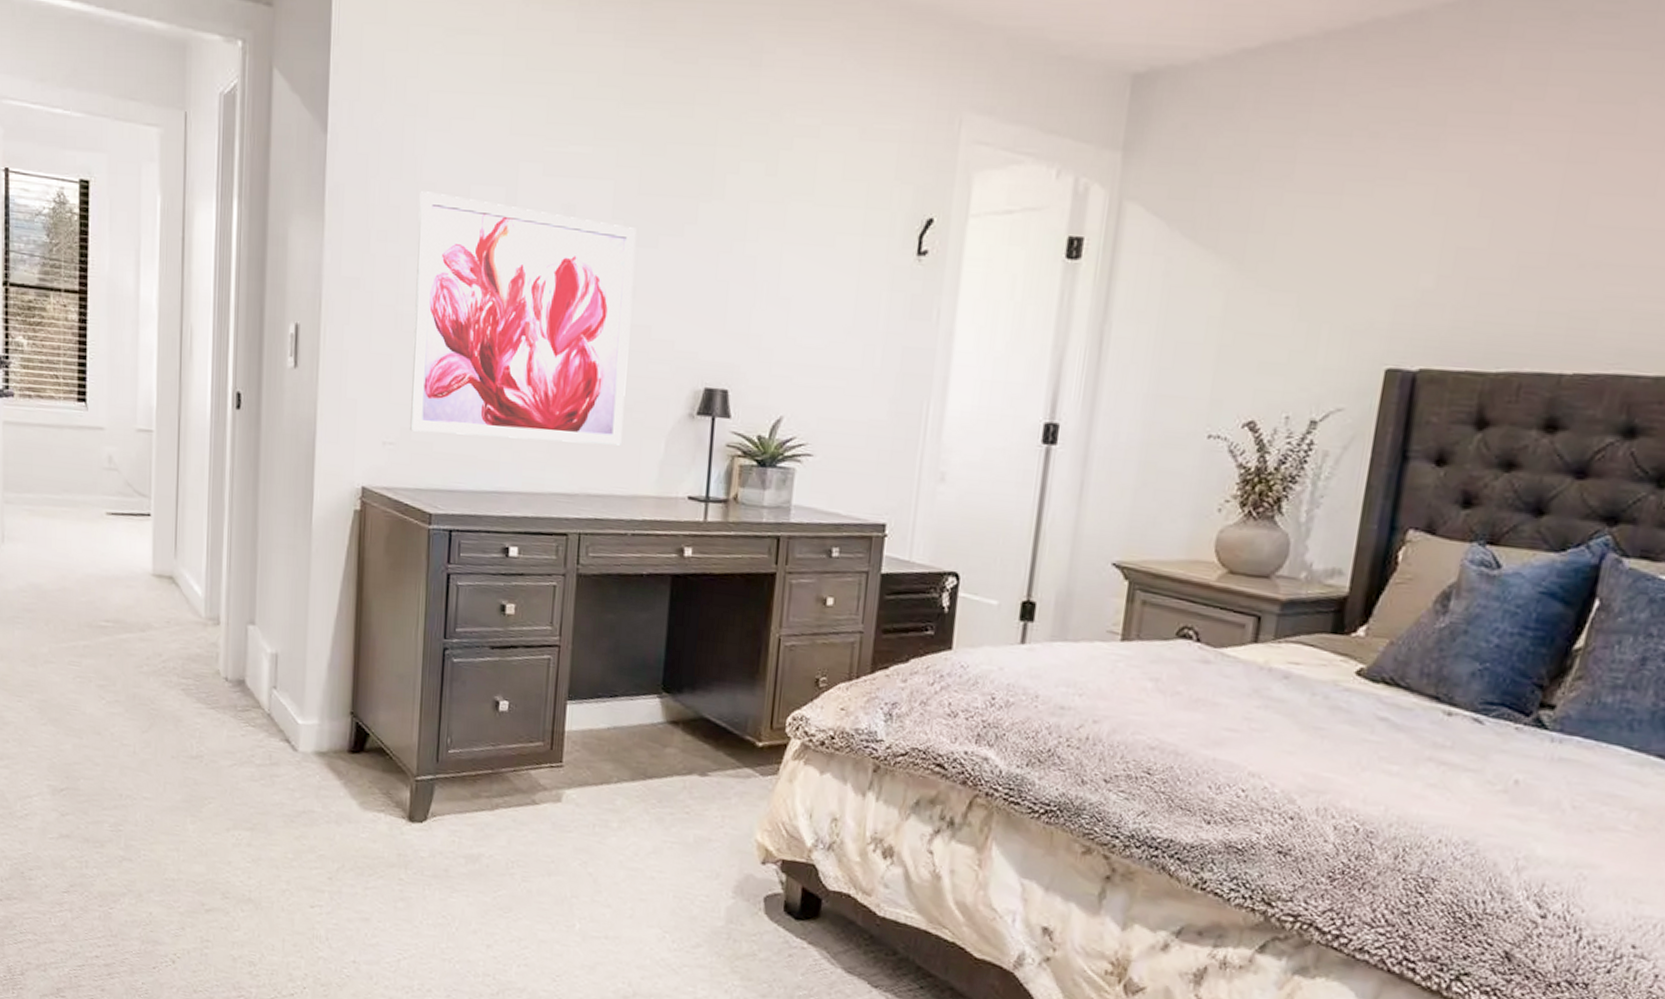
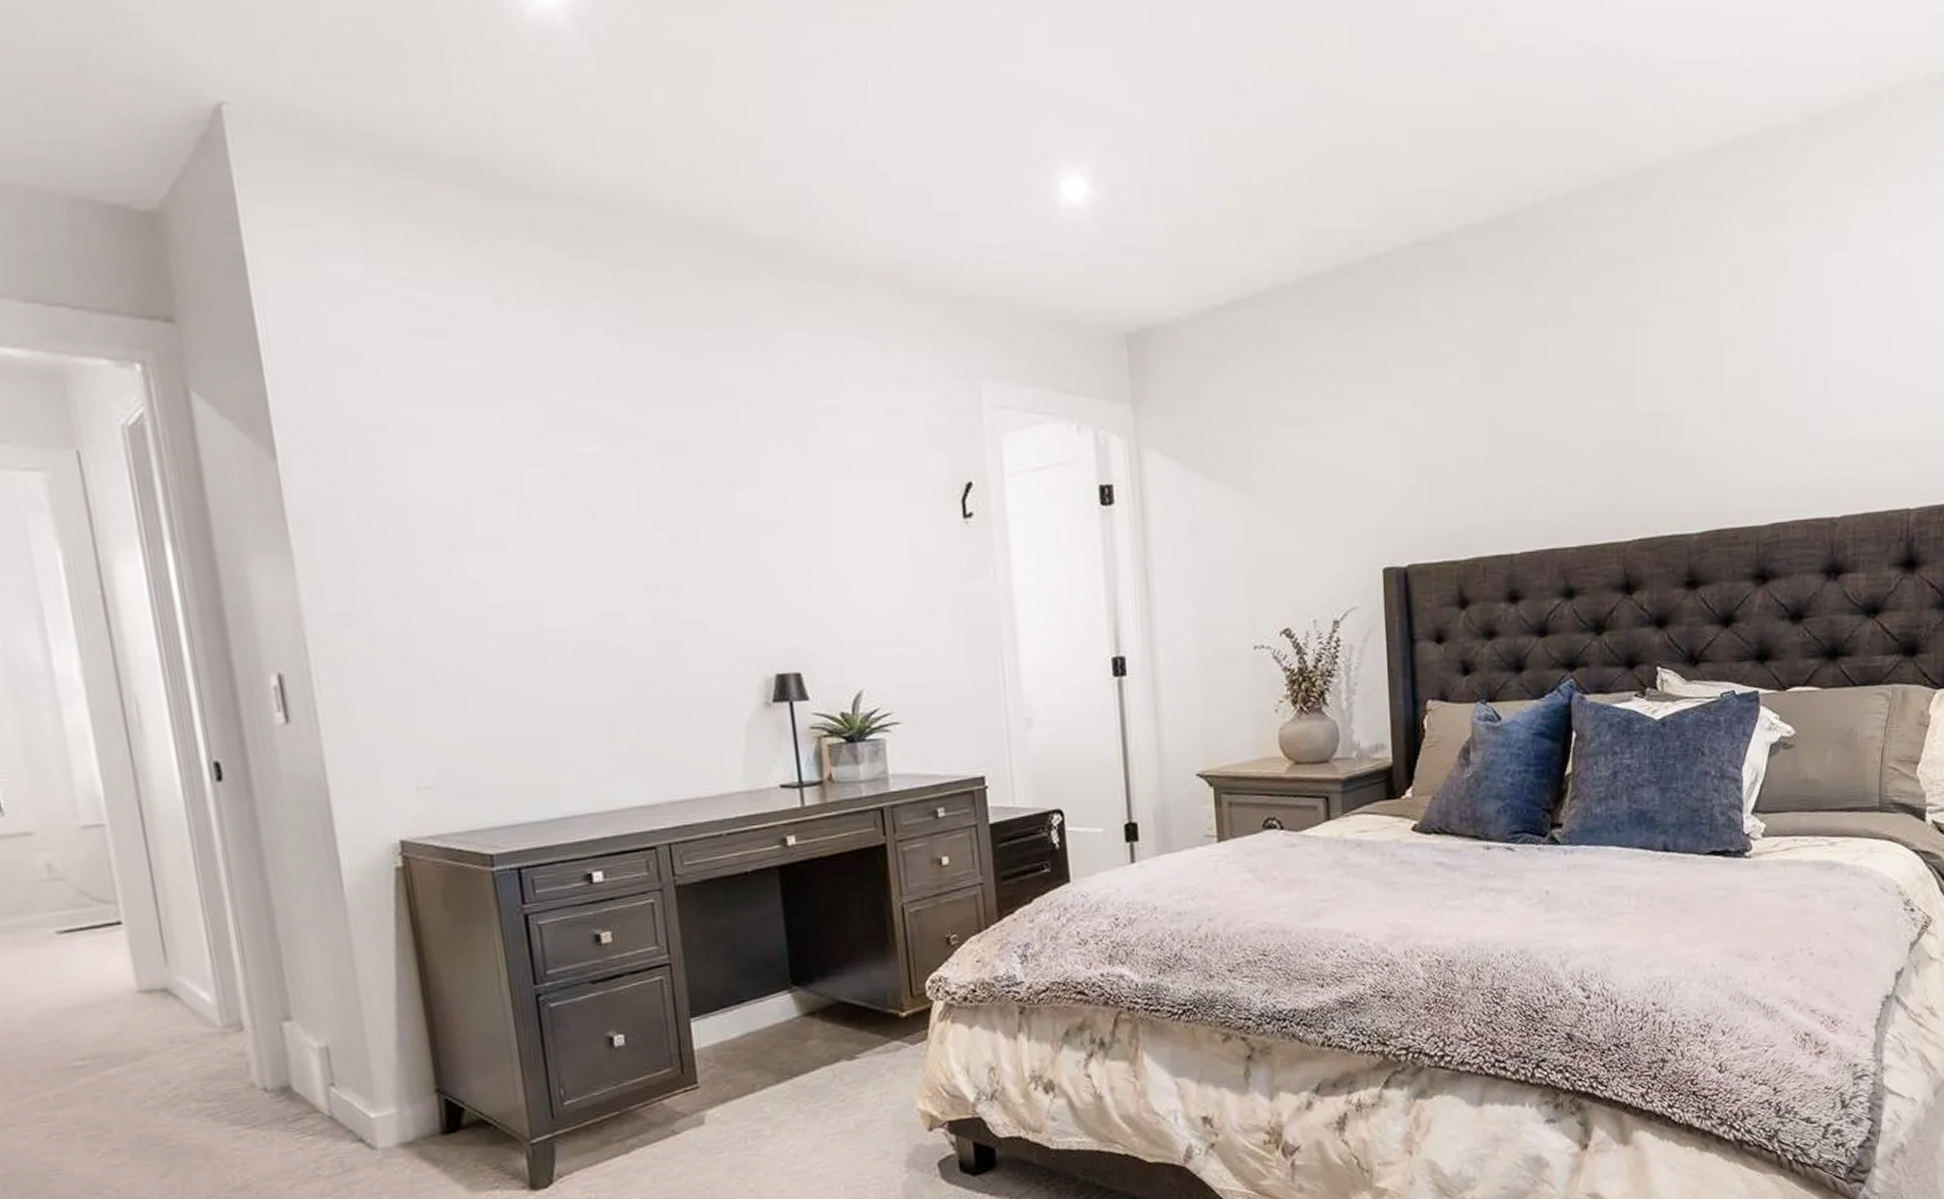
wall art: present [410,191,637,446] -> none [409,510,697,770]

